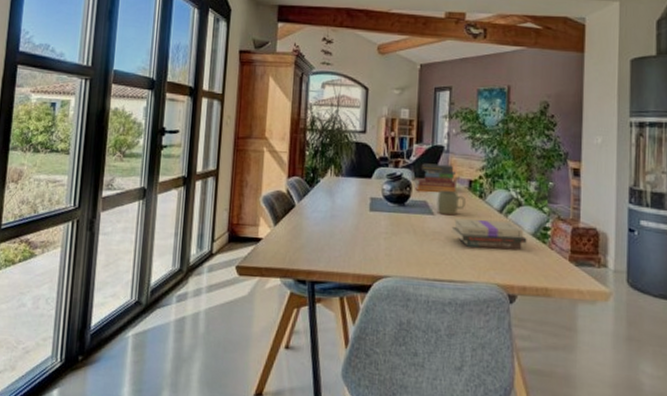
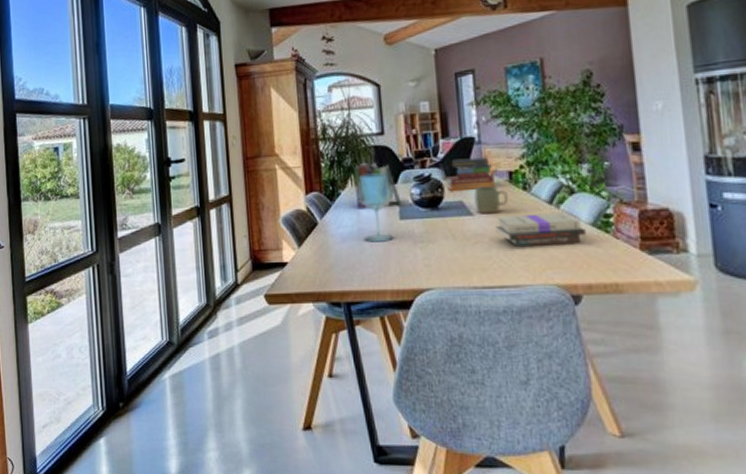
books: none [333,156,373,199] -> present [353,163,401,209]
wine glass: none [334,166,368,230] -> present [356,173,394,243]

